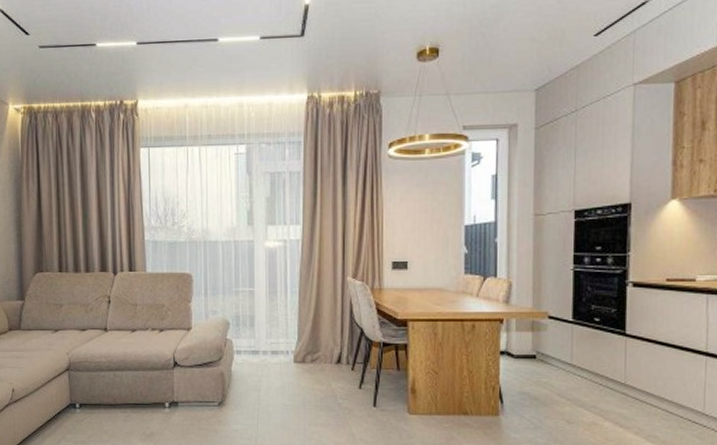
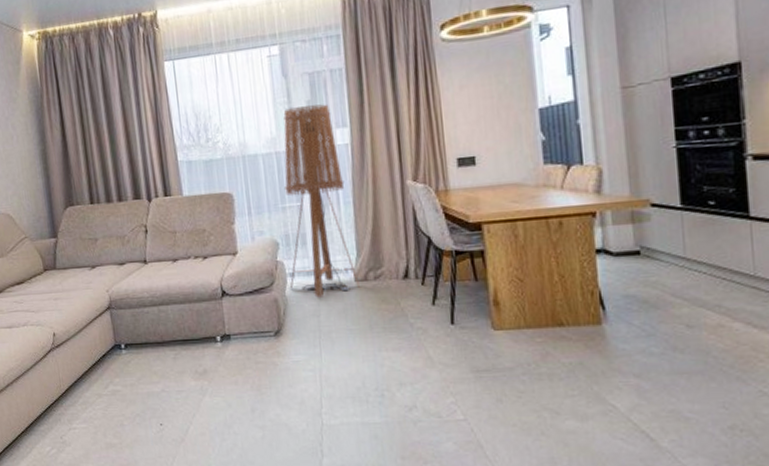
floor lamp: none [235,202,298,375] -> present [283,104,360,298]

